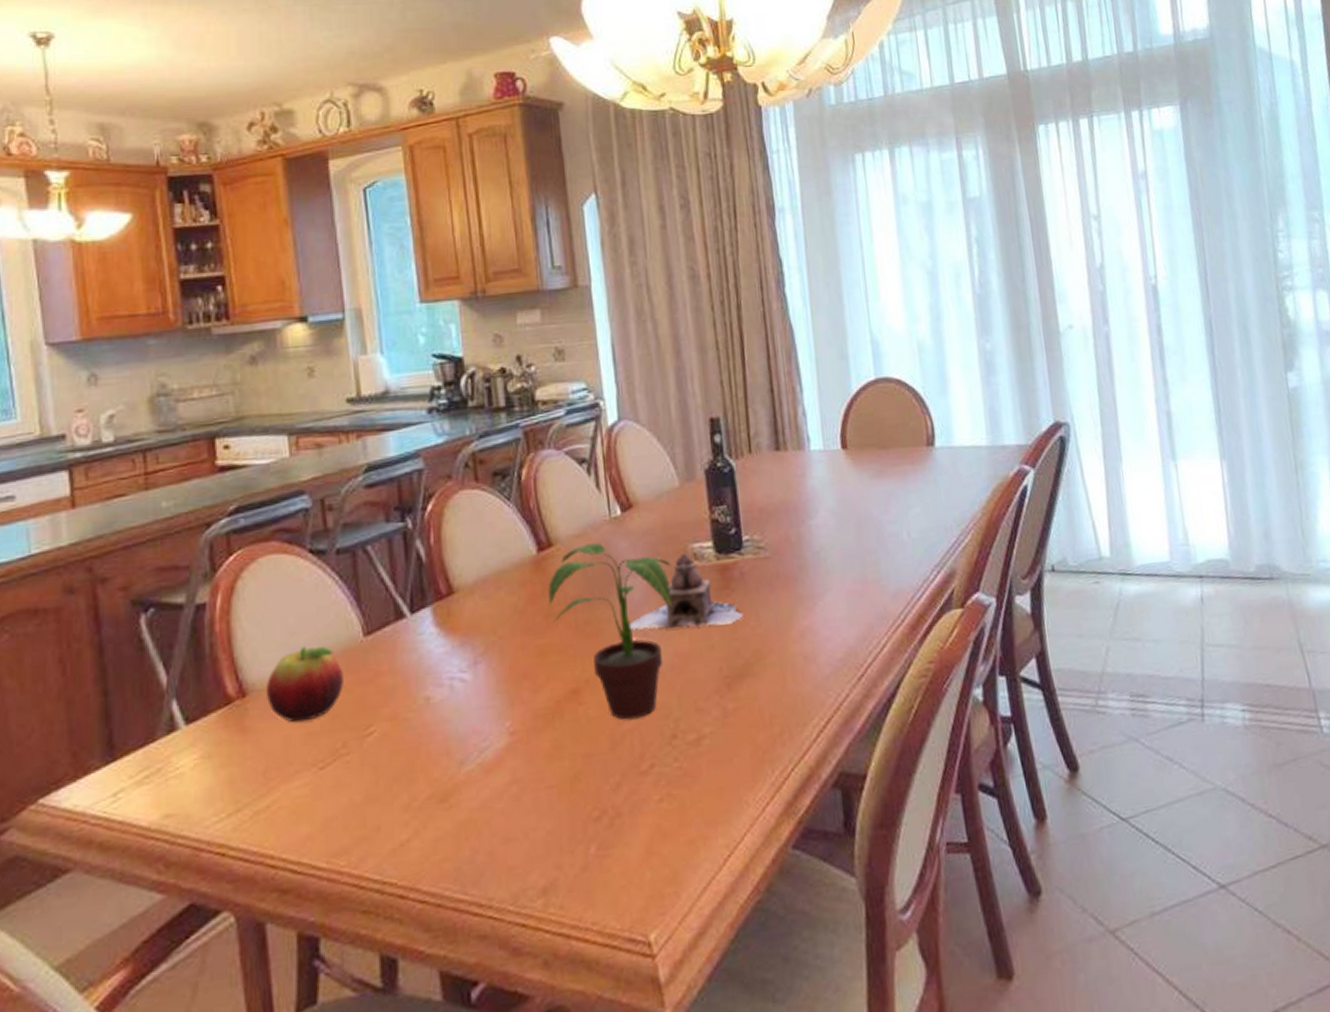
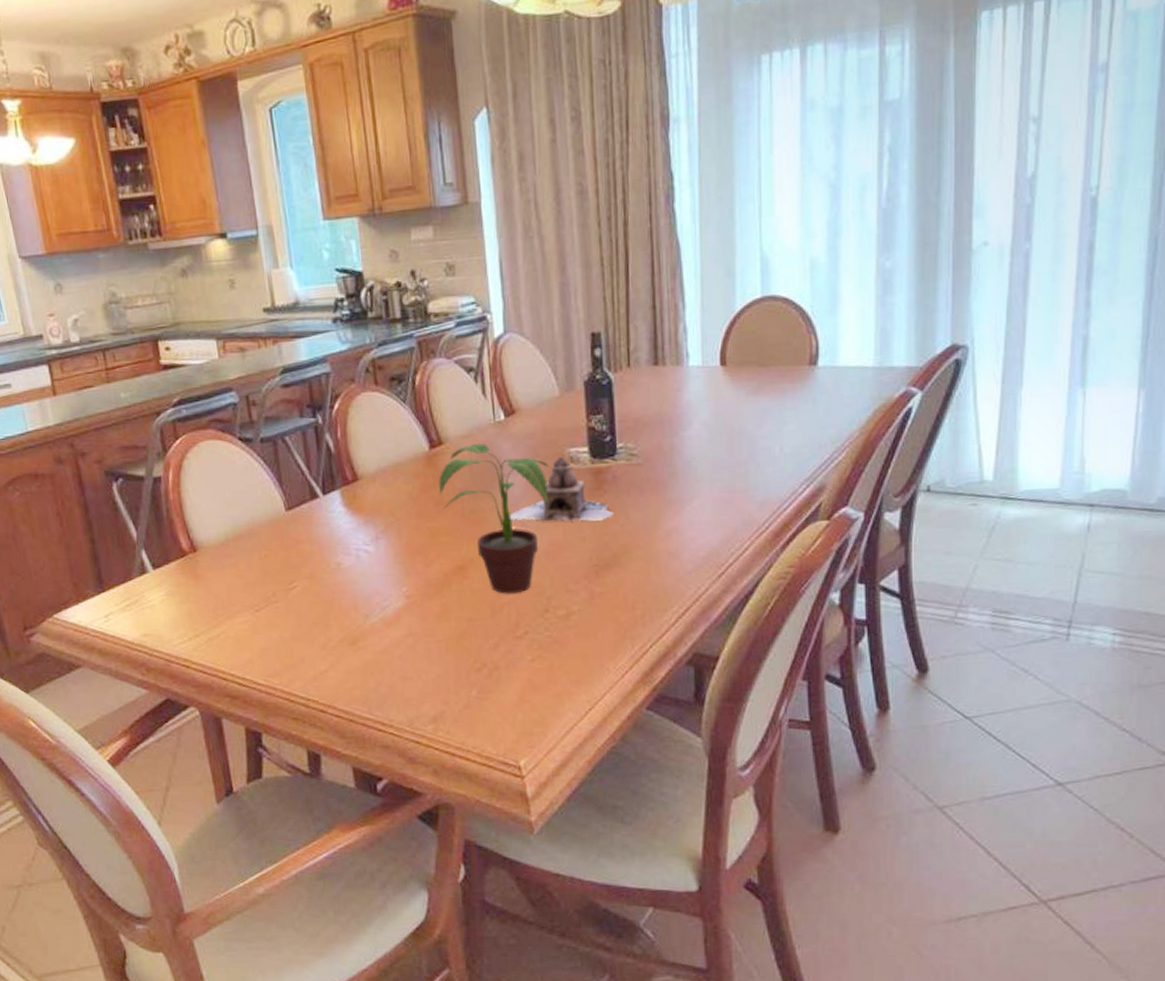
fruit: present [266,645,344,723] -> none [211,515,271,575]

